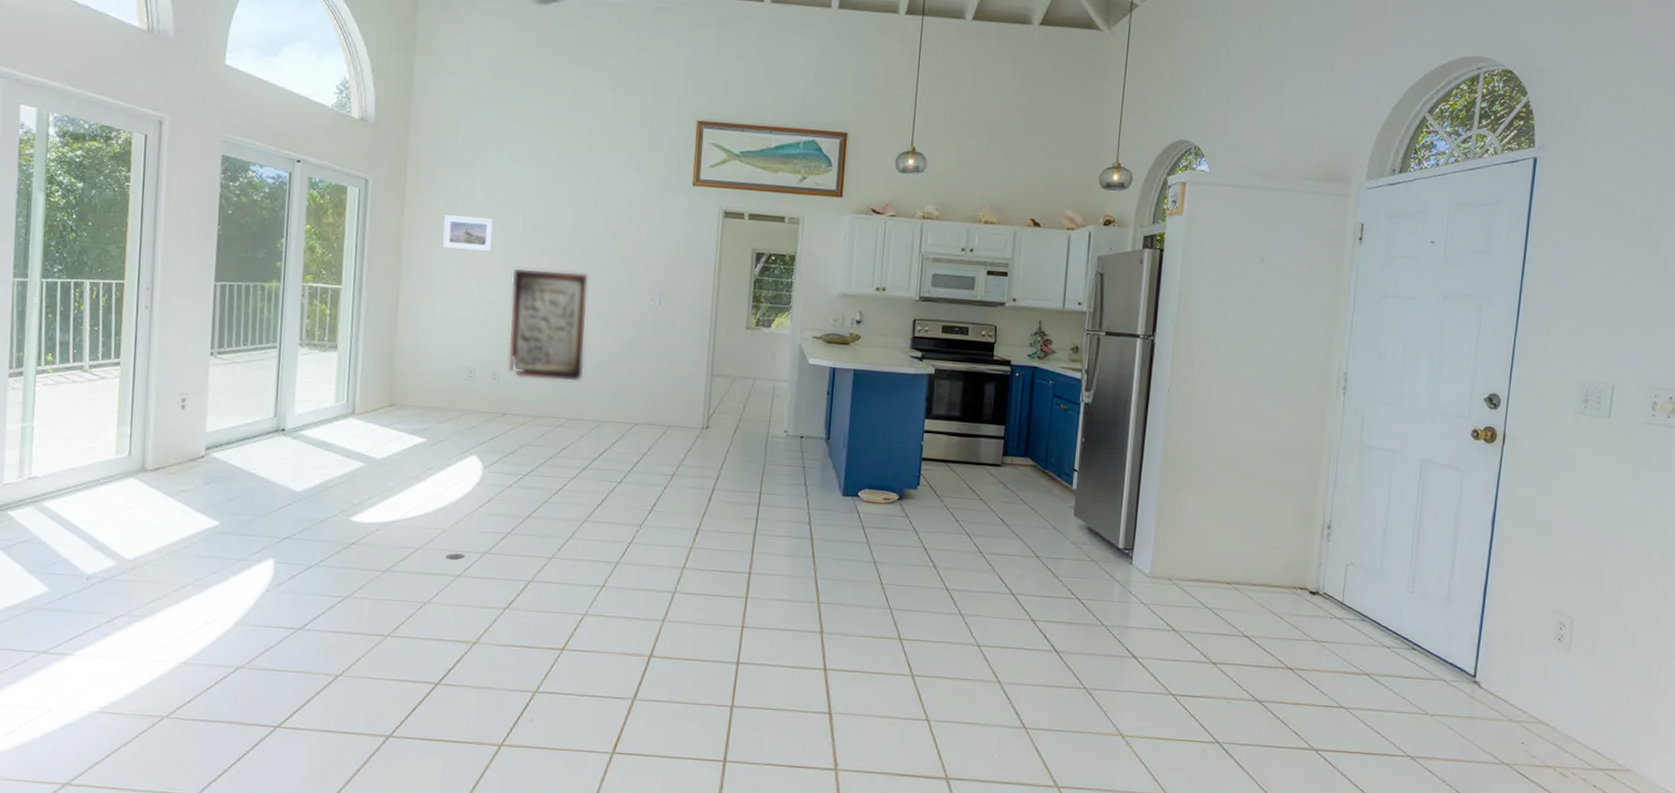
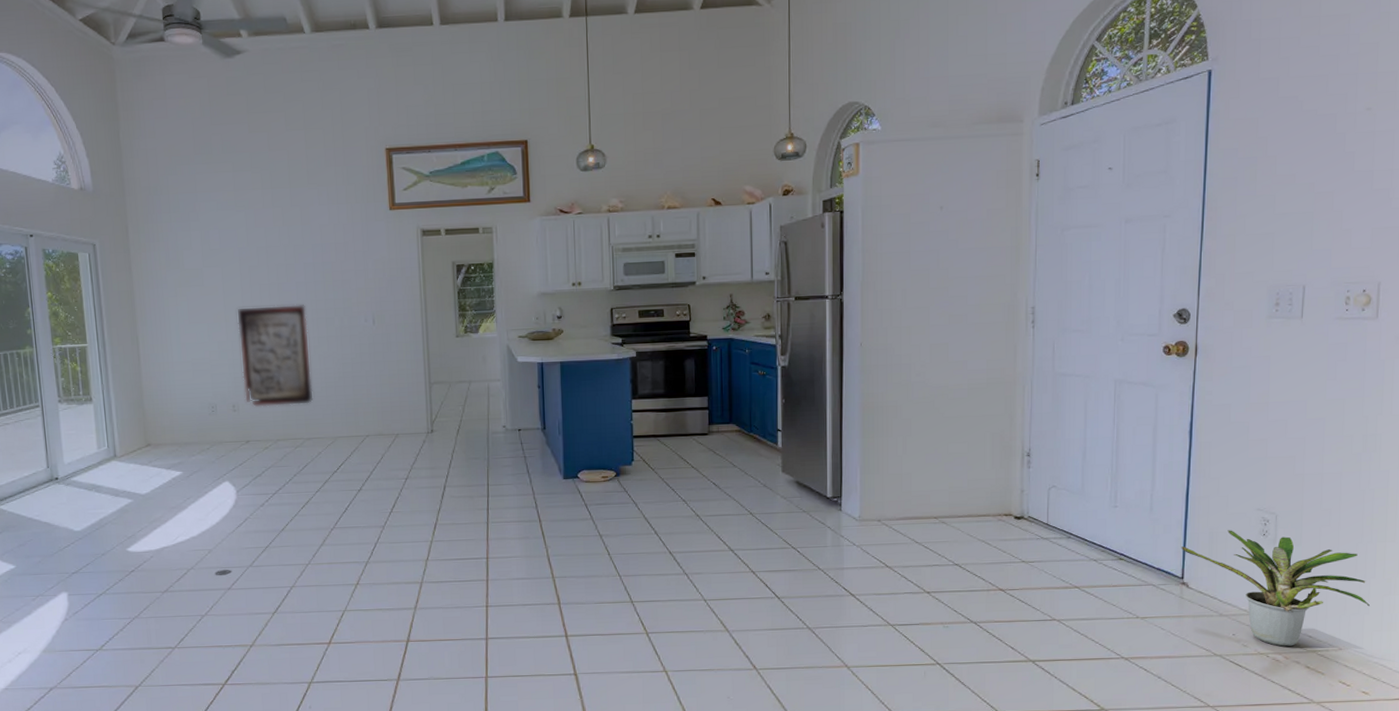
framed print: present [442,215,494,252] -> none [168,265,216,298]
potted plant: none [1476,630,1660,762] -> present [1181,530,1370,647]

